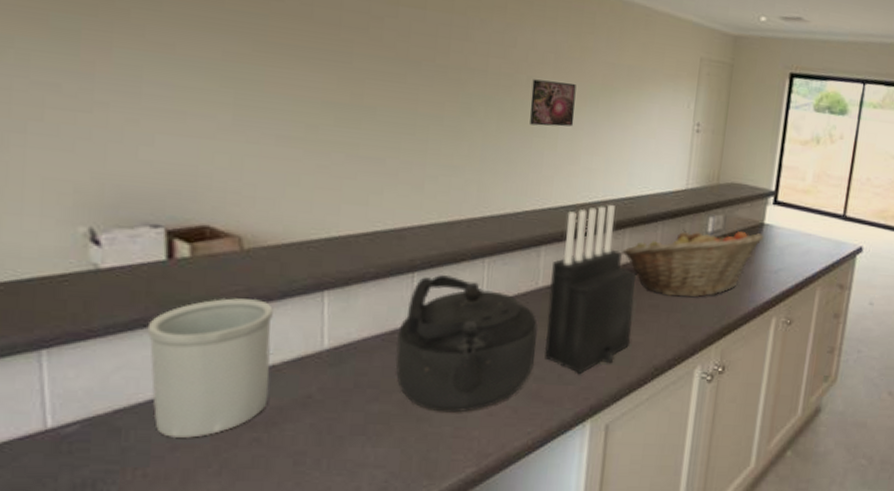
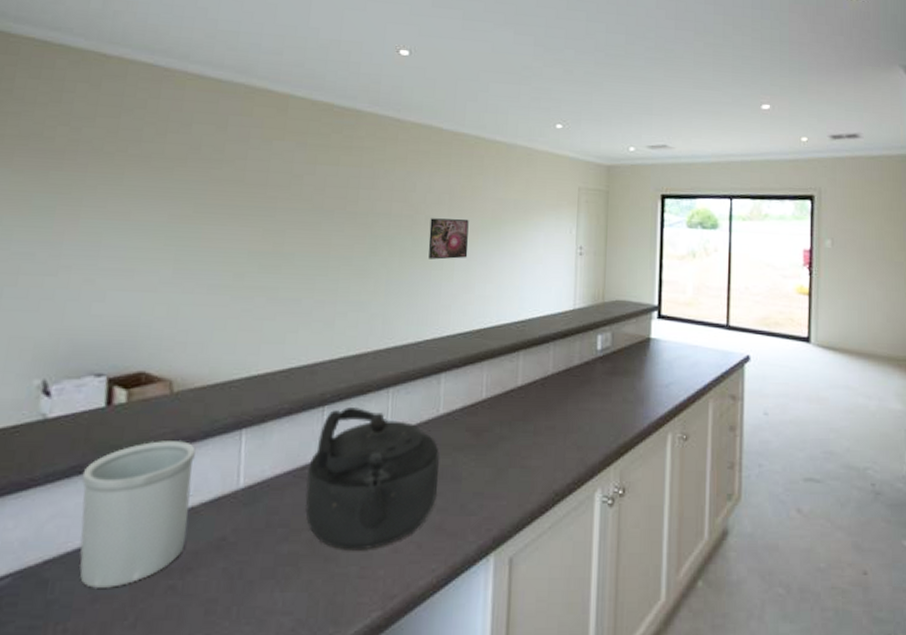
knife block: present [544,205,636,375] -> none [446,329,532,504]
fruit basket: present [622,228,764,297] -> none [517,347,652,417]

